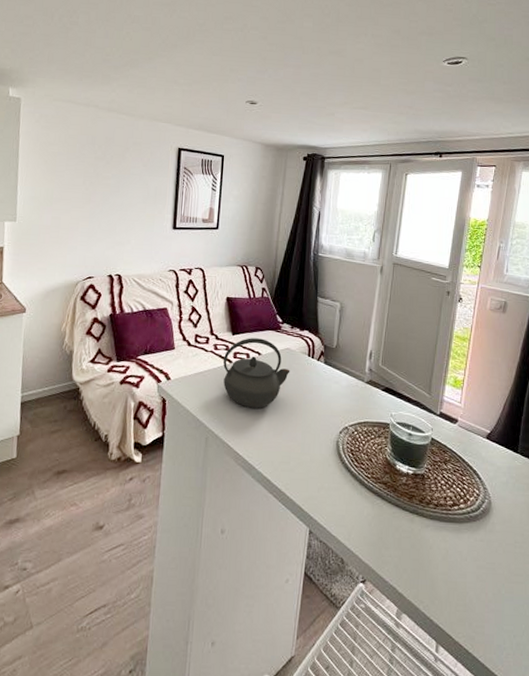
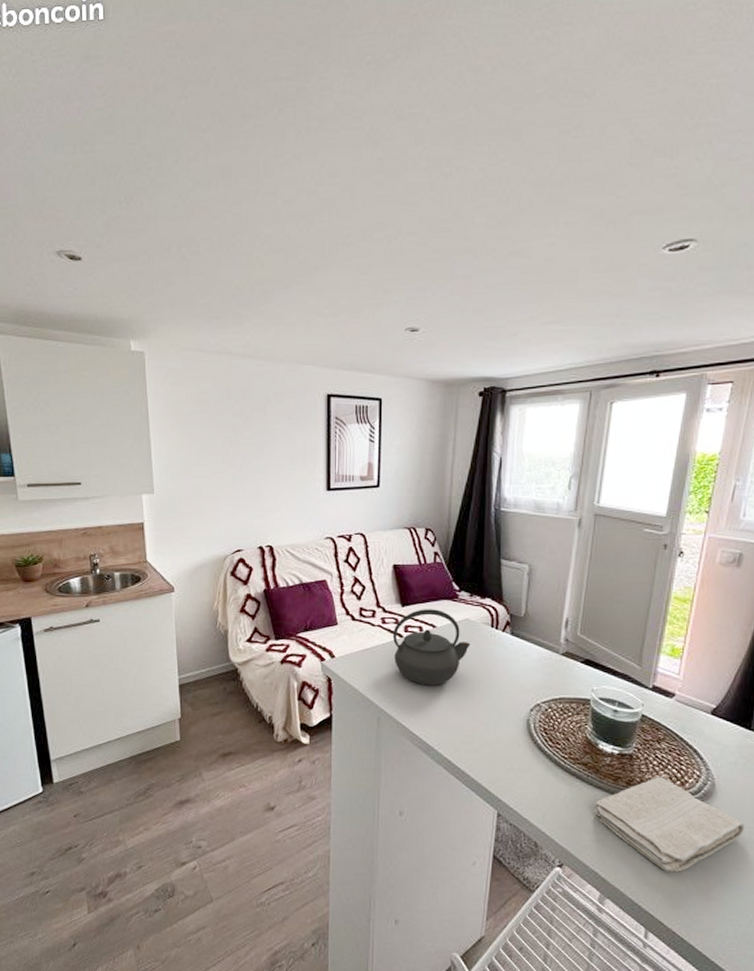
washcloth: none [391,495,516,585] -> present [592,777,745,872]

